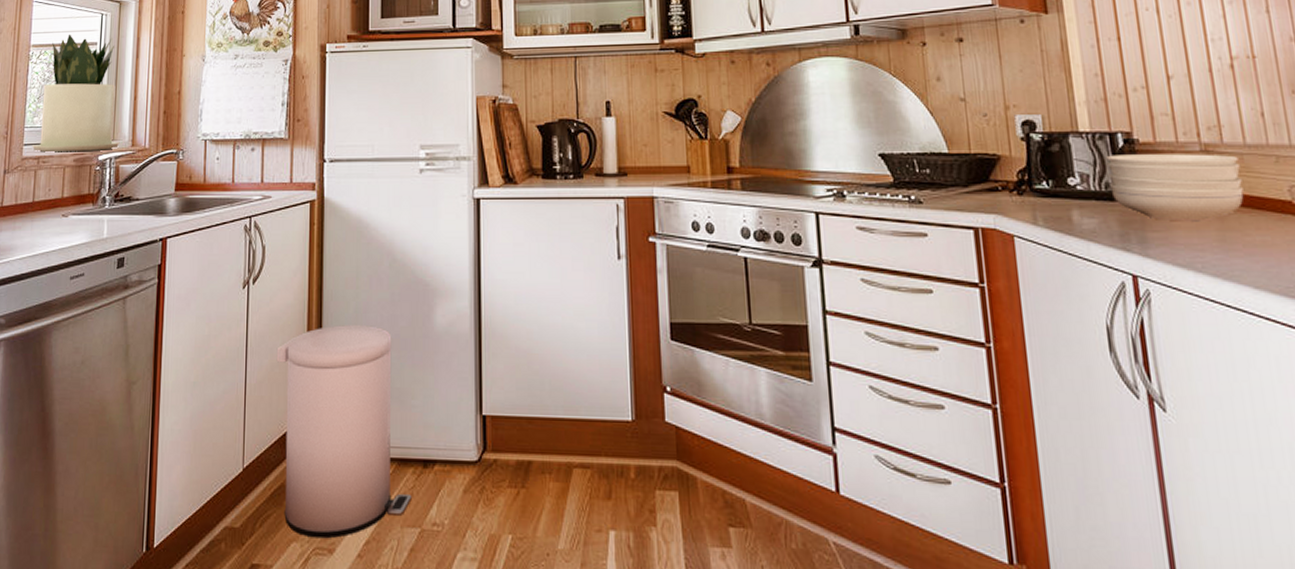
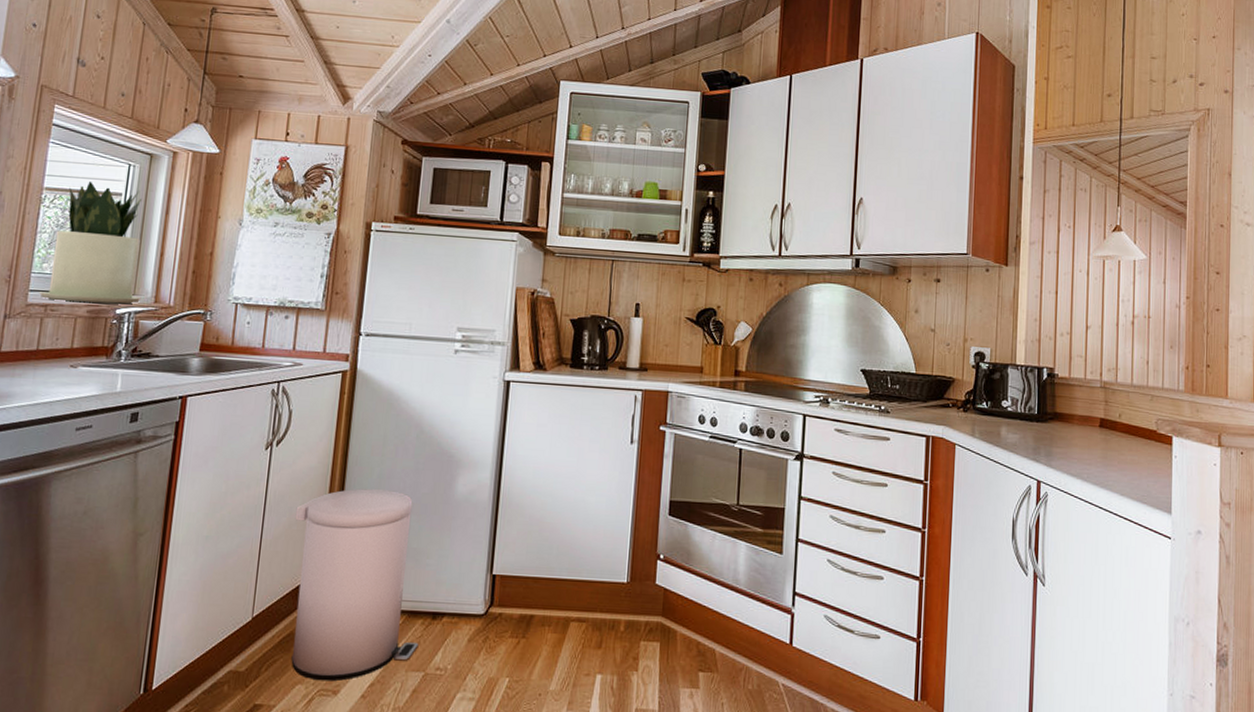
bowl: present [1105,154,1245,222] -> none [1031,385,1127,442]

